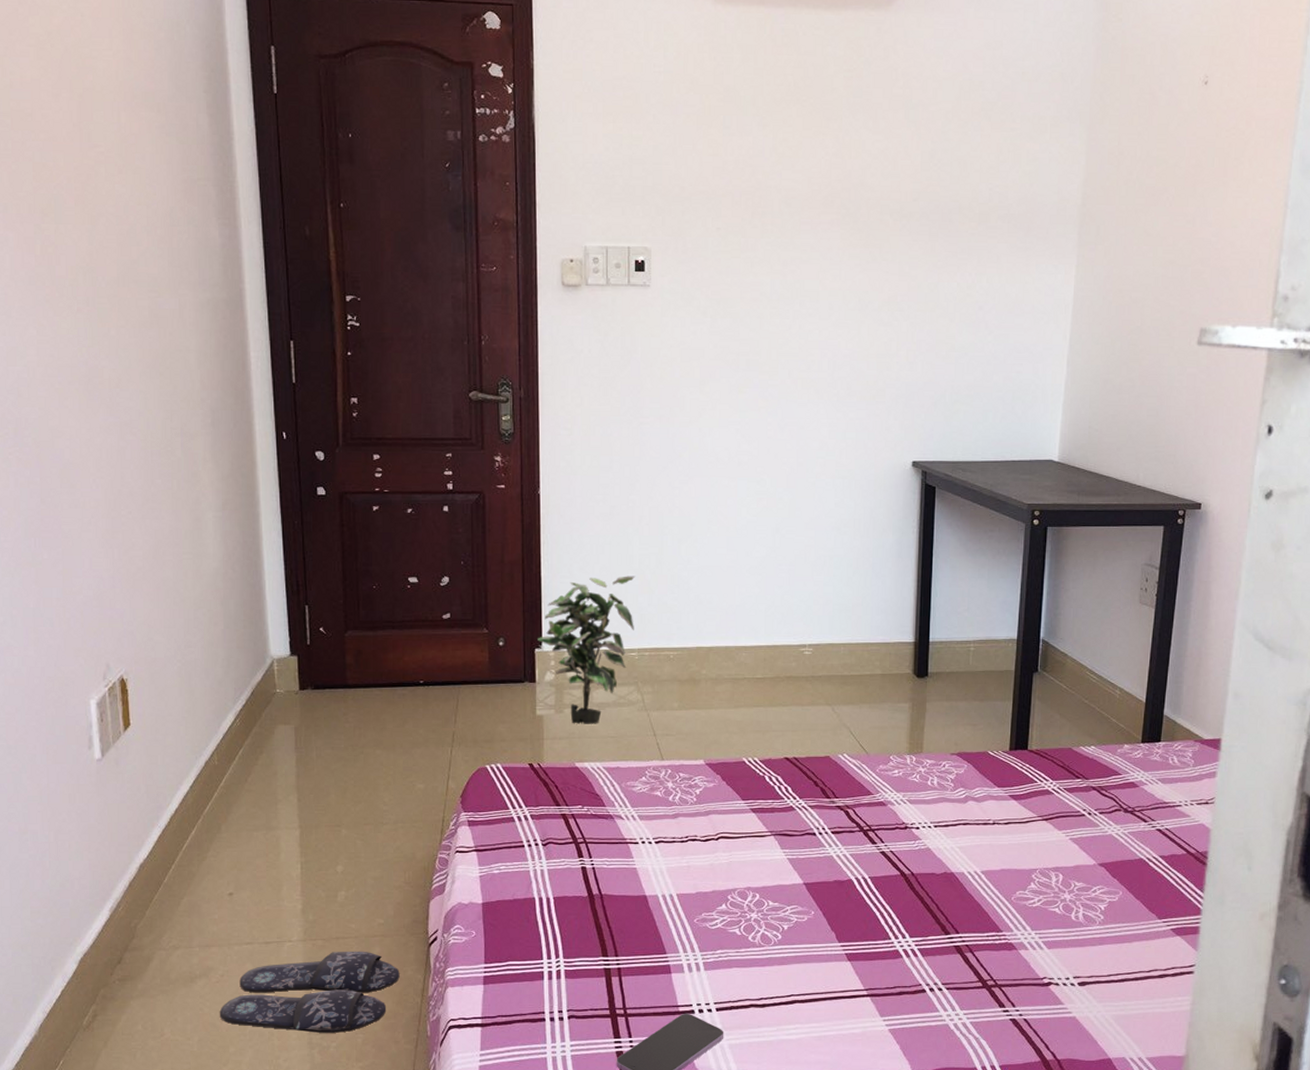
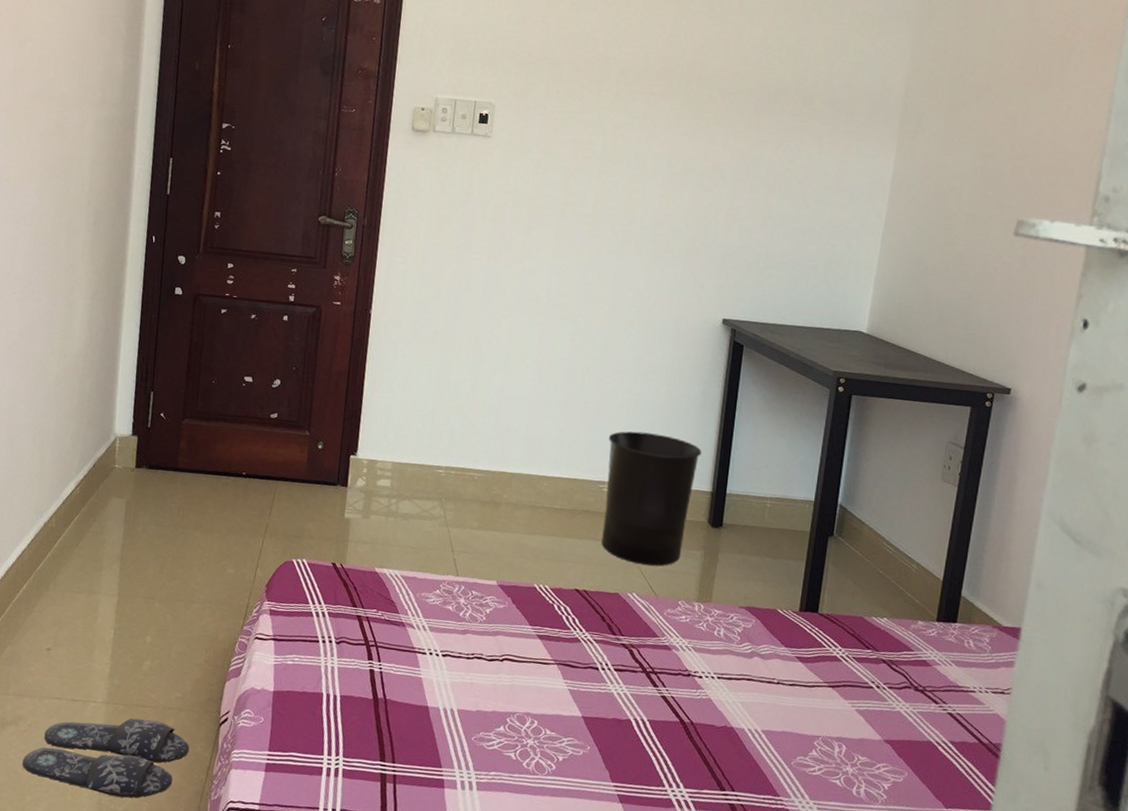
potted plant: present [538,576,636,724] -> none [354,395,451,534]
waste bin: none [805,589,901,724] -> present [601,431,702,566]

